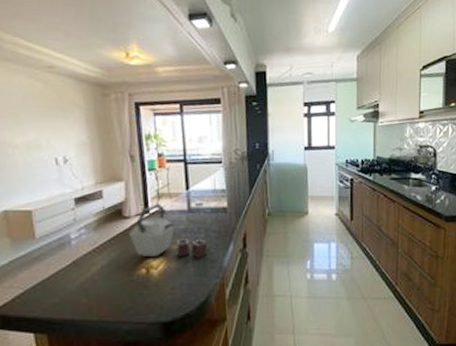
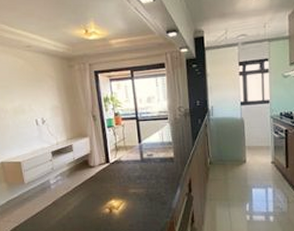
kettle: present [128,203,208,258] -> none [94,155,159,200]

